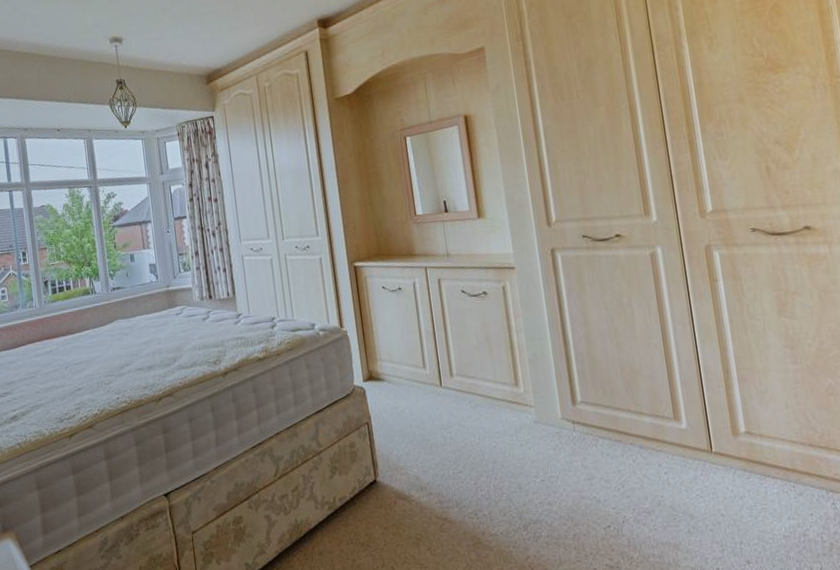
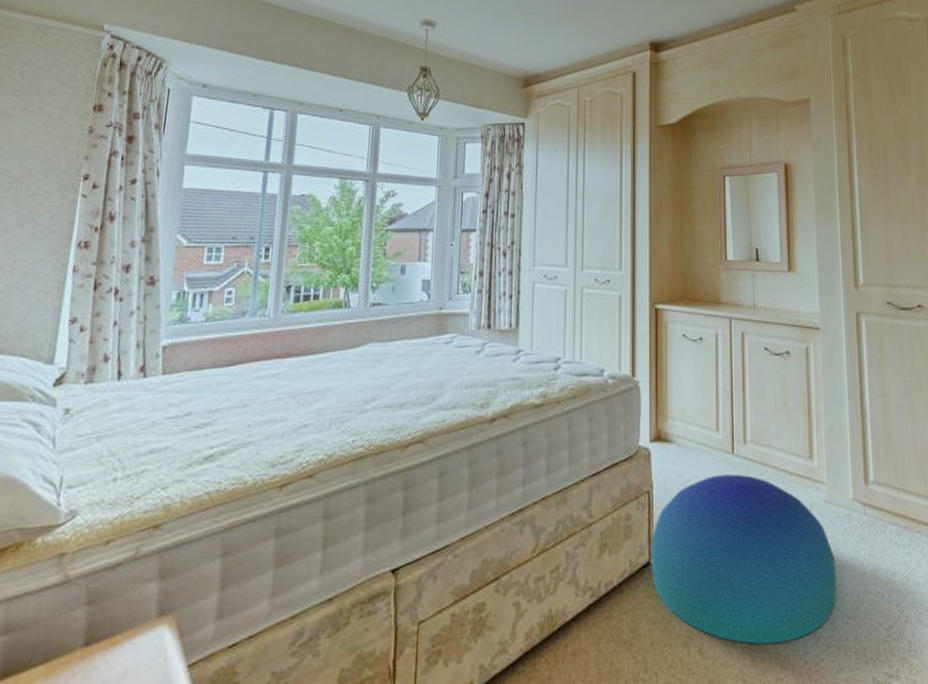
pouf: none [374,403,552,544] -> present [651,474,837,645]

